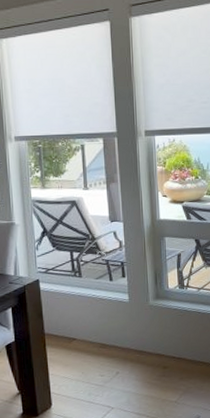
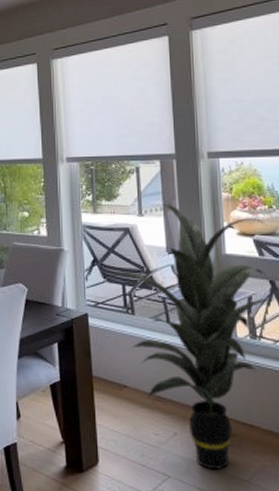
indoor plant: none [56,178,197,397] -> present [107,205,272,470]

